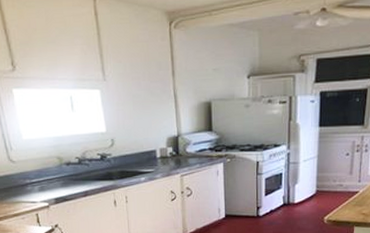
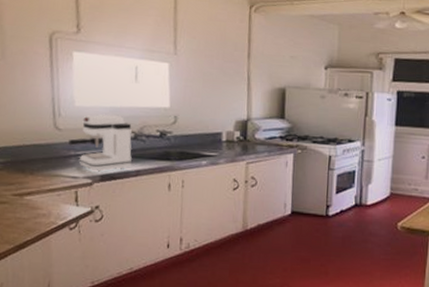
coffee maker: none [23,143,79,196] -> present [68,114,132,172]

